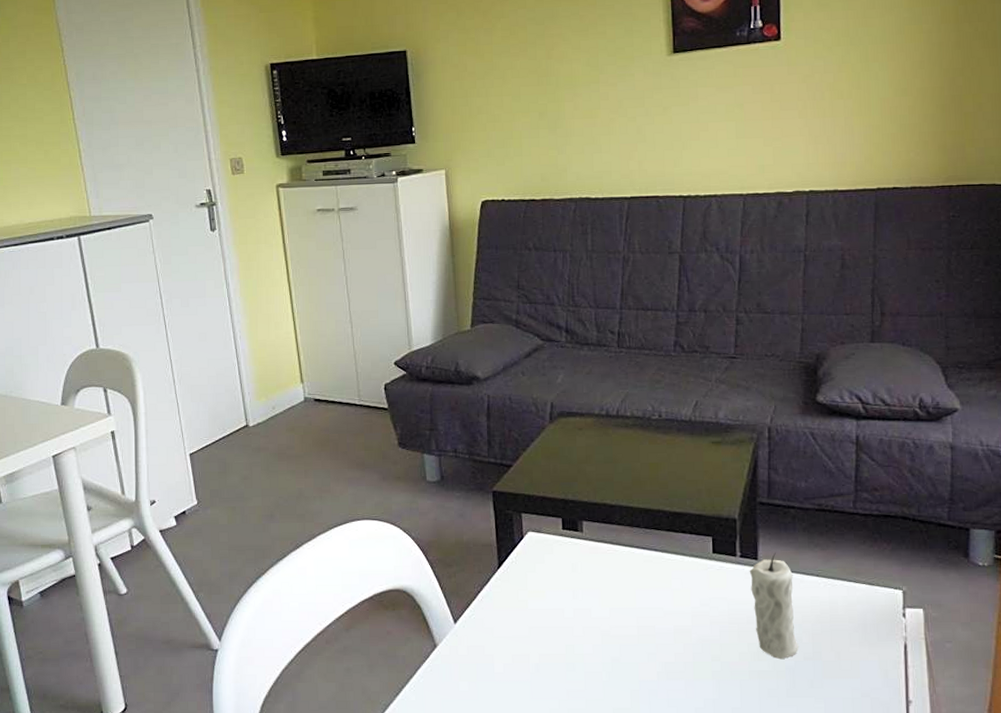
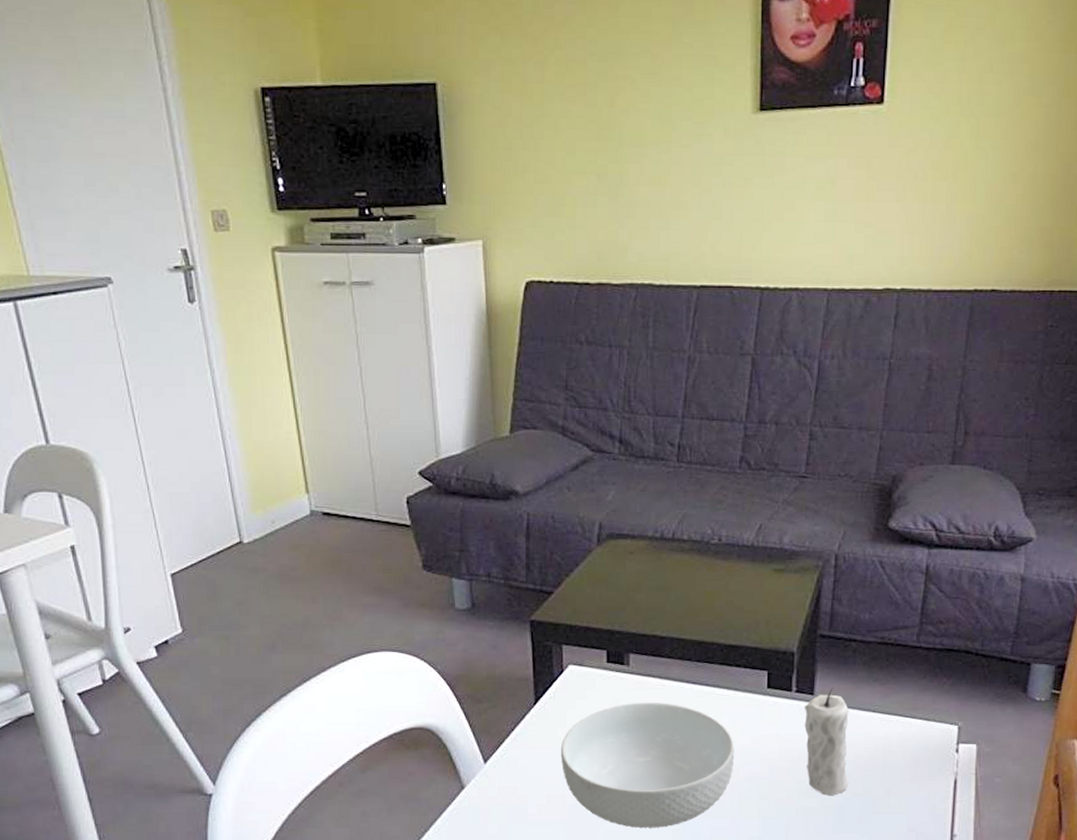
cereal bowl: none [523,566,686,689] -> present [560,702,735,829]

